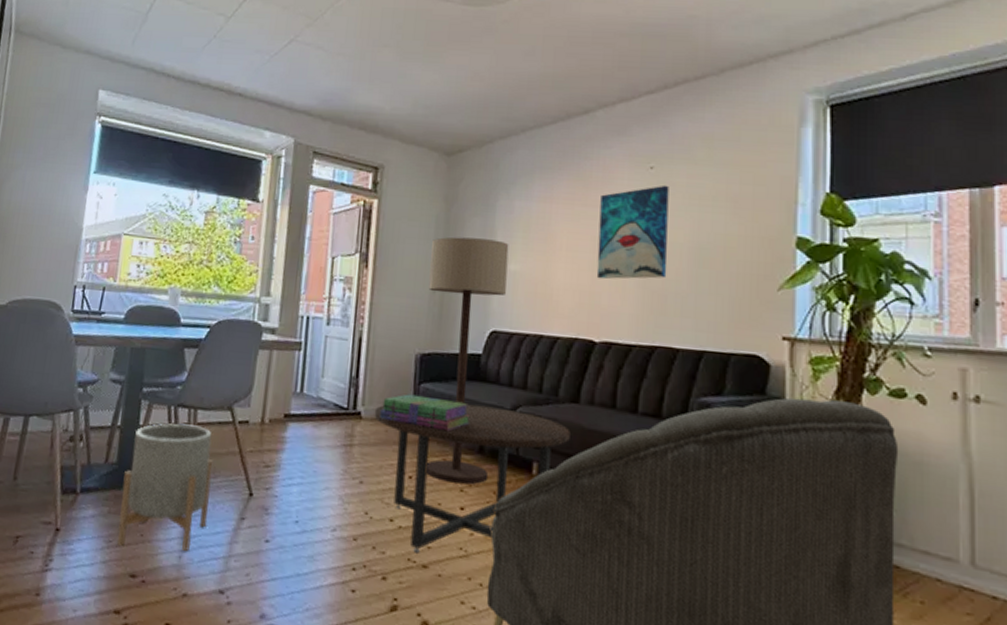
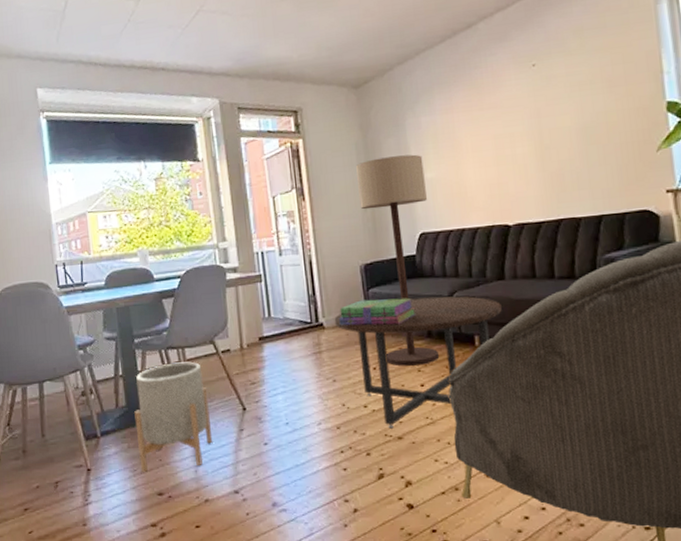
wall art: present [596,185,669,280] -> none [494,78,561,171]

